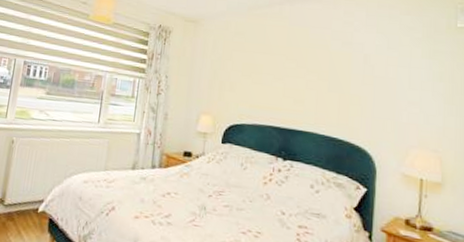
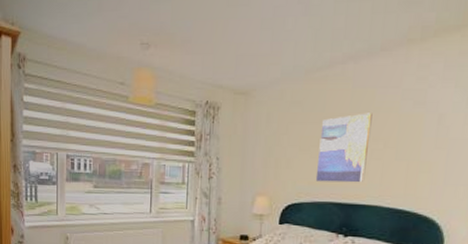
wall art: none [256,47,307,110] -> present [315,113,373,183]

